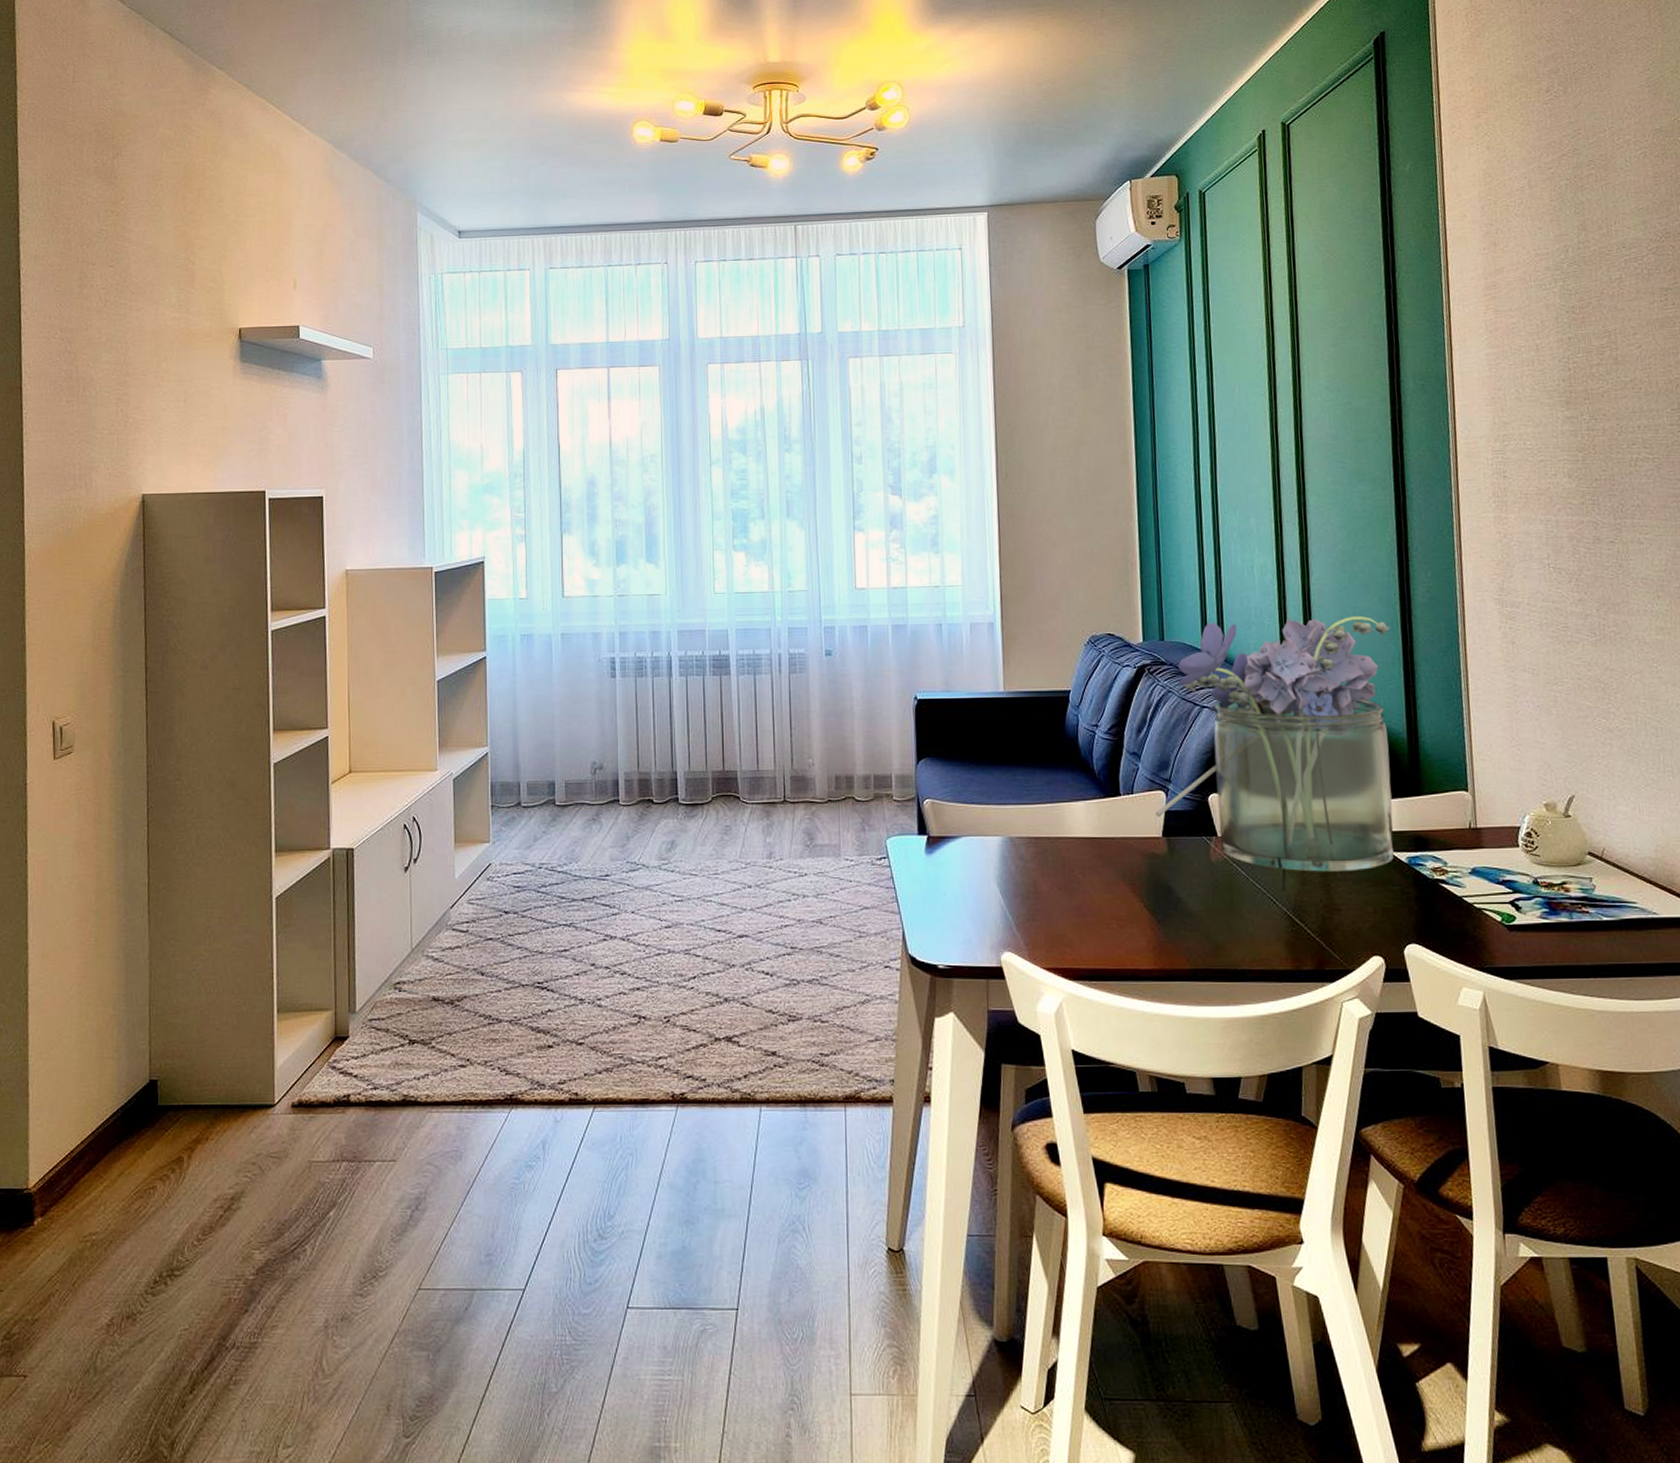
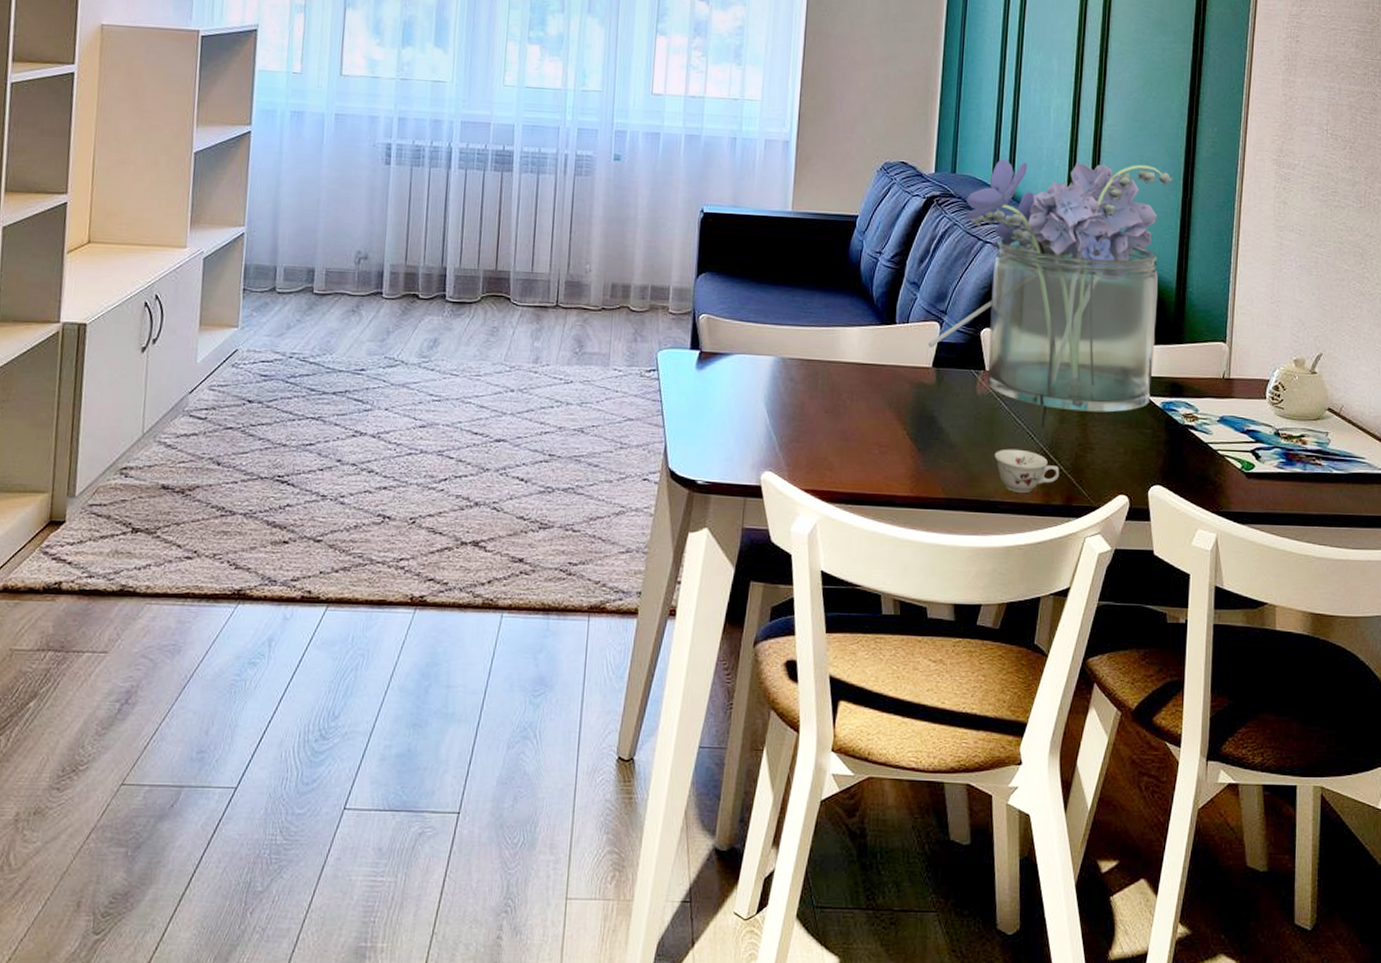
teacup: none [1236,914,1308,961] -> present [994,449,1060,494]

